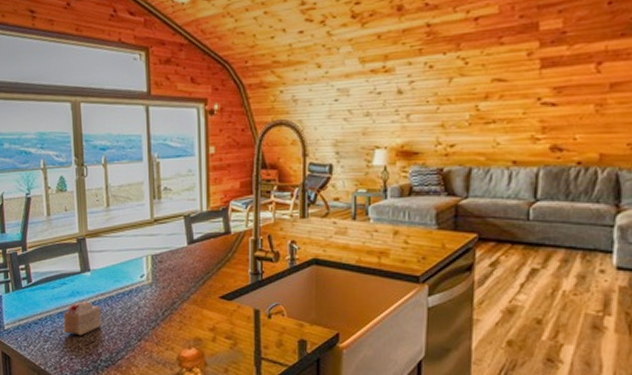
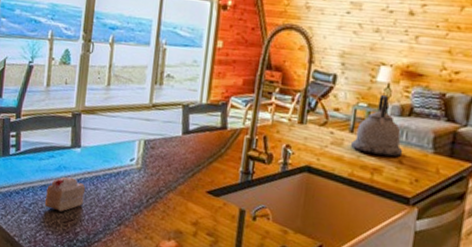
kettle: none [355,177,407,238] -> present [351,94,404,157]

